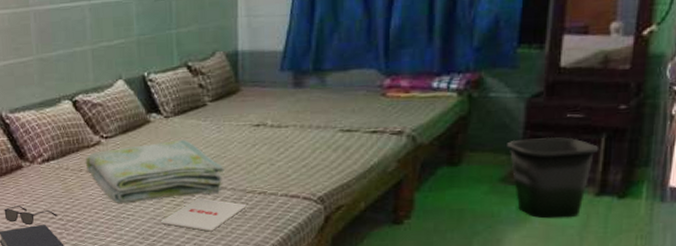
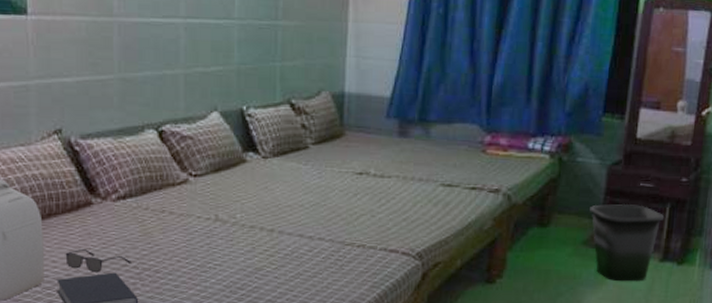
towel: present [85,139,224,203] -> none [169,183,324,251]
magazine: present [160,197,247,232] -> none [251,248,344,286]

